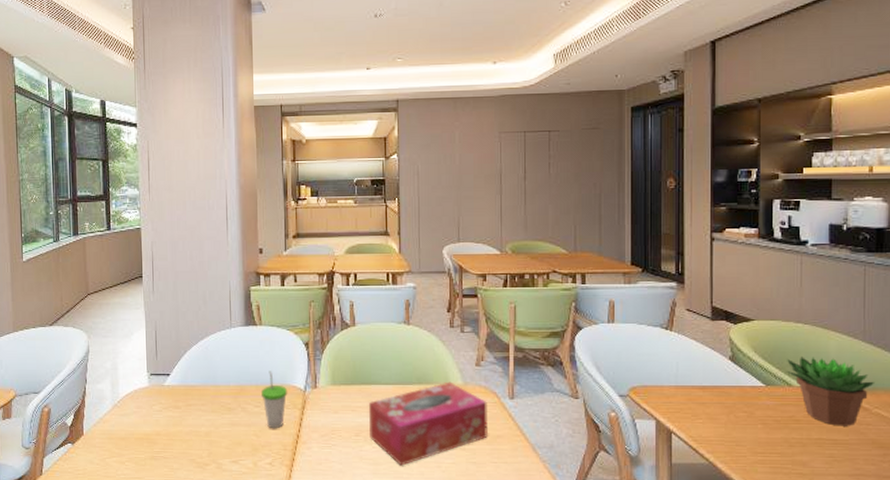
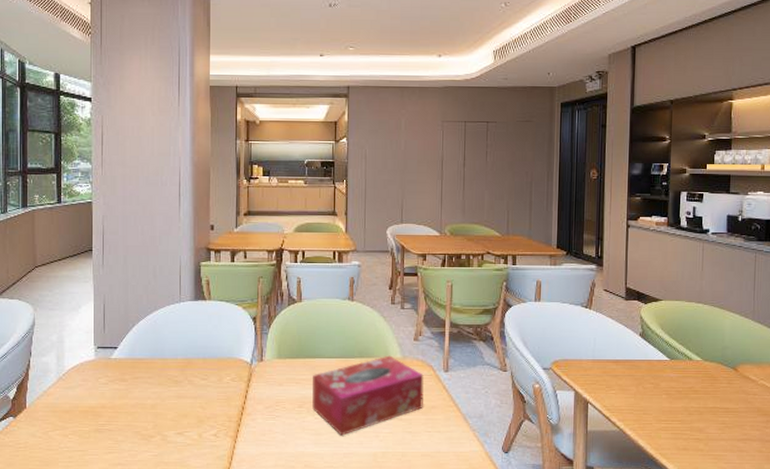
cup: present [261,371,288,429] -> none [209,344,234,401]
succulent plant: present [787,357,874,426] -> none [688,334,761,396]

